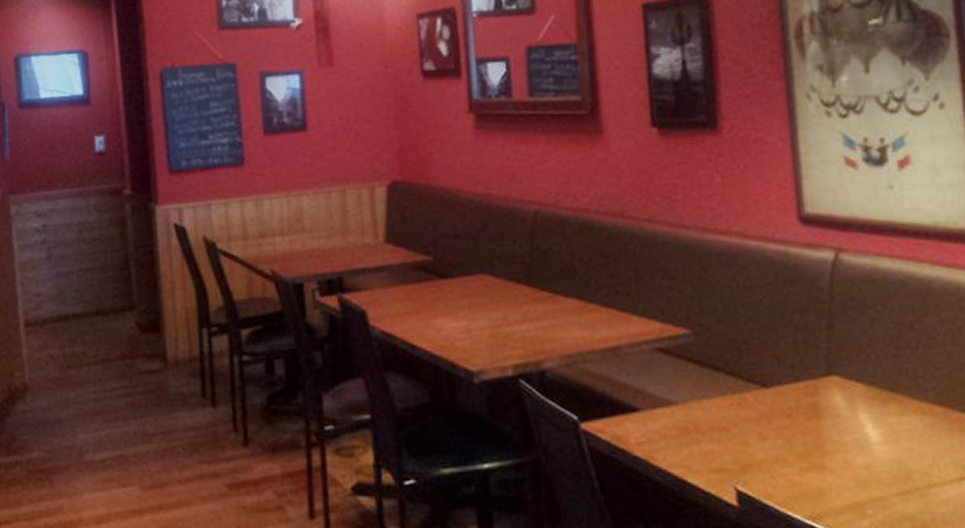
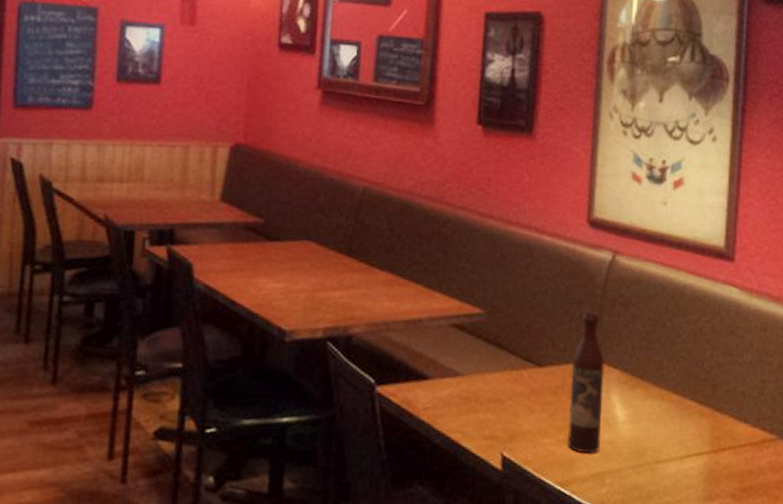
wine bottle: none [804,320,853,481] -> present [568,311,605,453]

